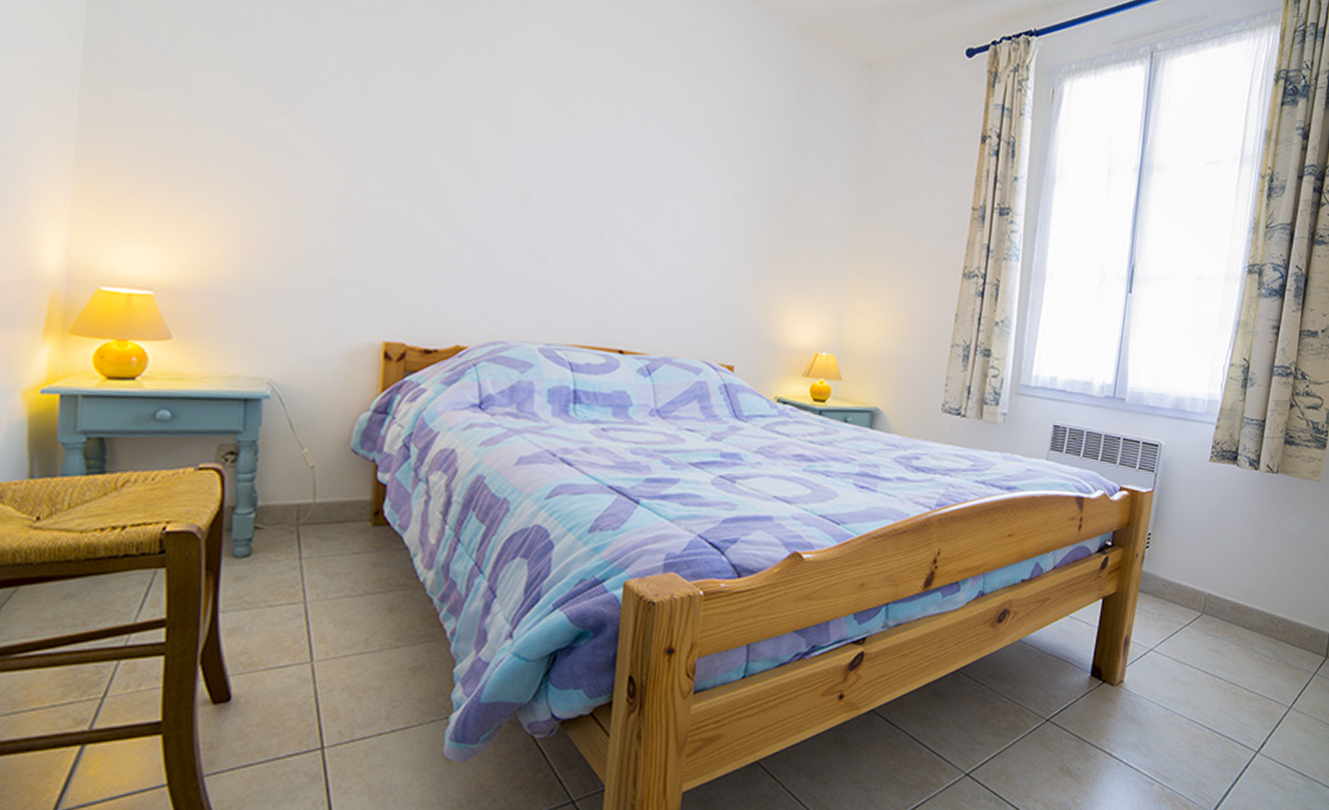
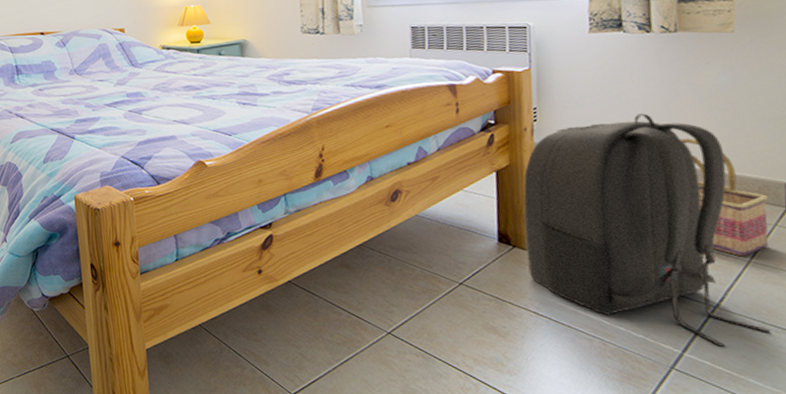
backpack: none [1112,551,1294,791] -> present [523,113,771,347]
basket: none [1261,581,1315,703] -> present [680,138,769,257]

